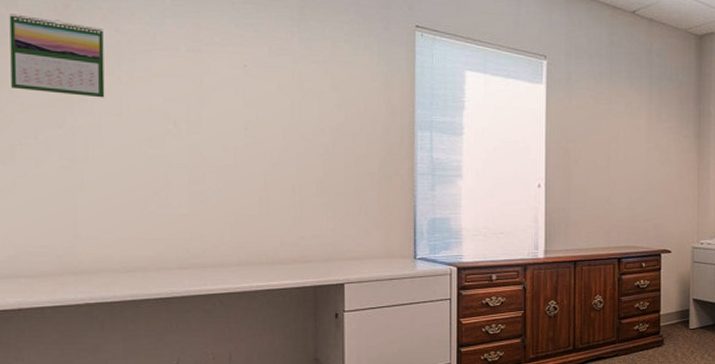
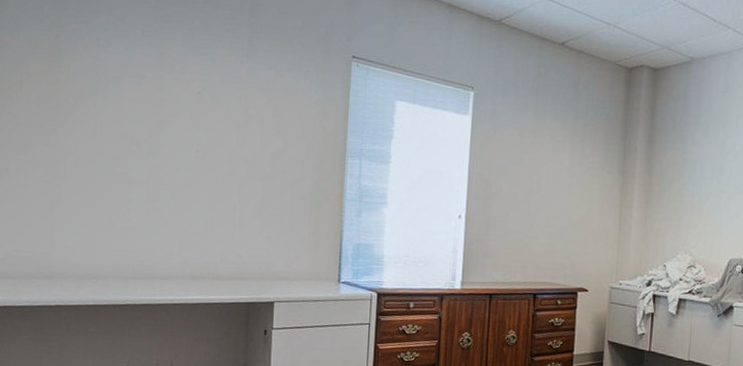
calendar: present [9,14,105,98] -> none [10,43,85,120]

